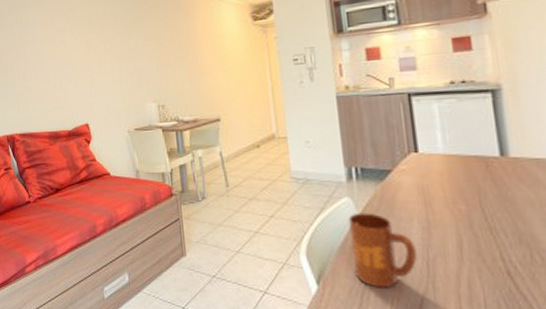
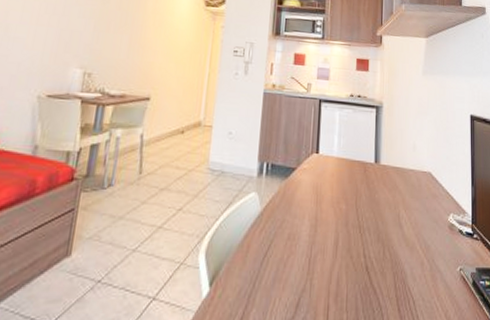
mug: present [348,212,417,288] -> none [246,208,303,288]

